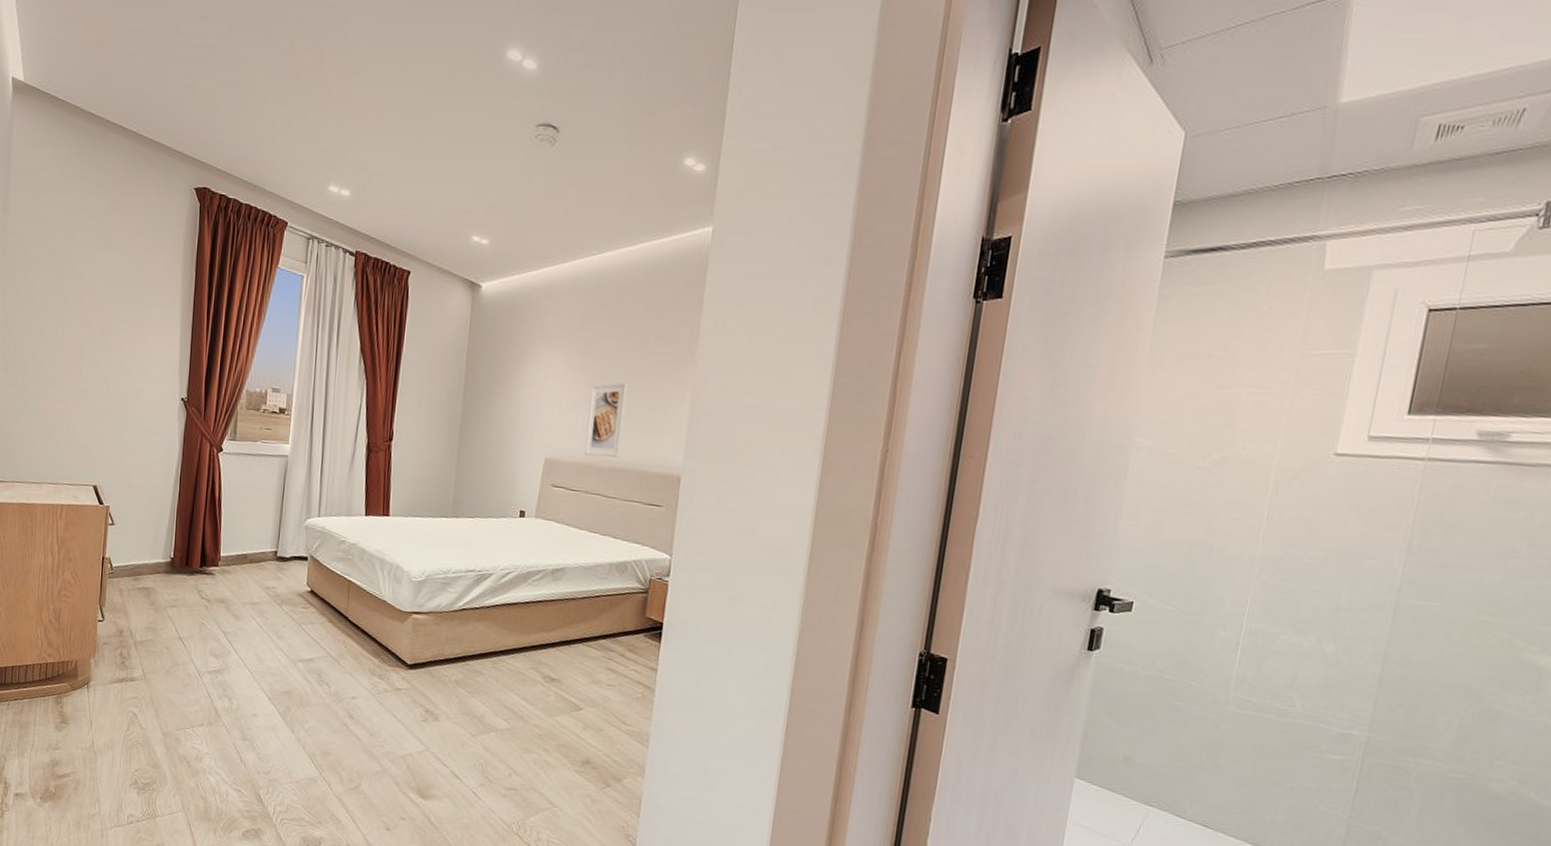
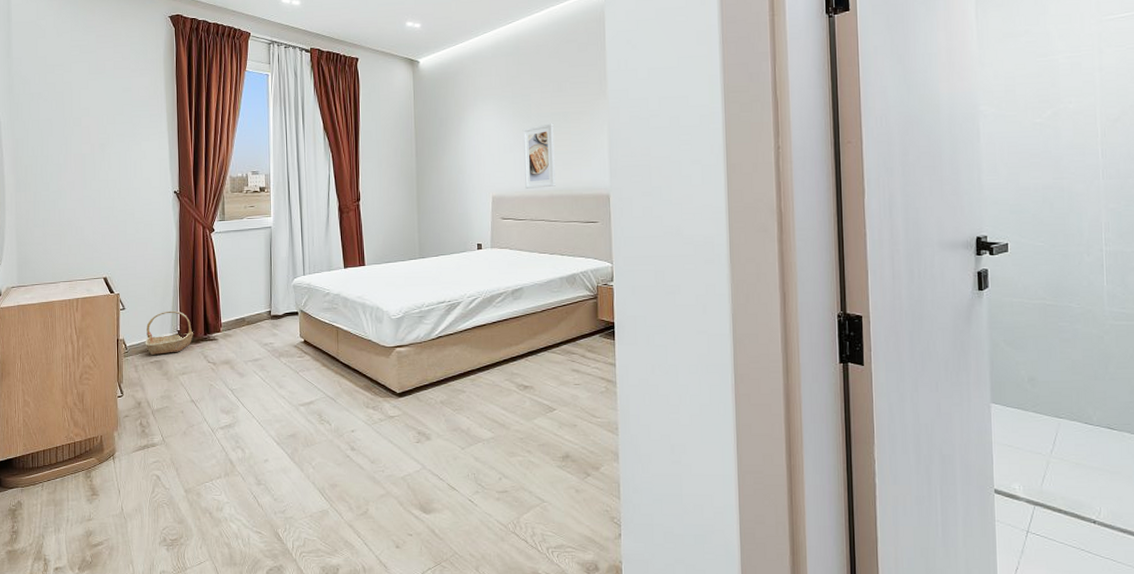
basket: none [133,533,189,582] -> present [145,310,194,355]

